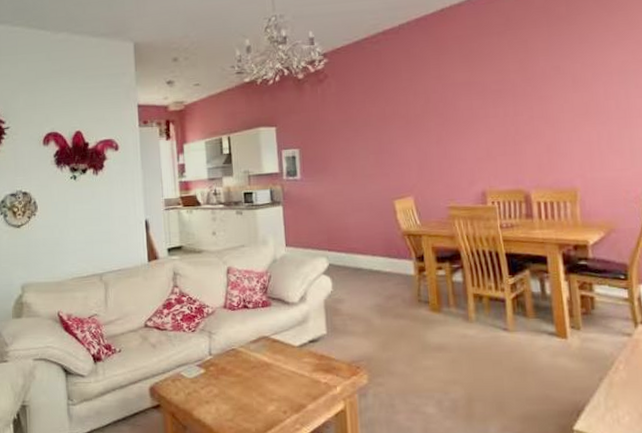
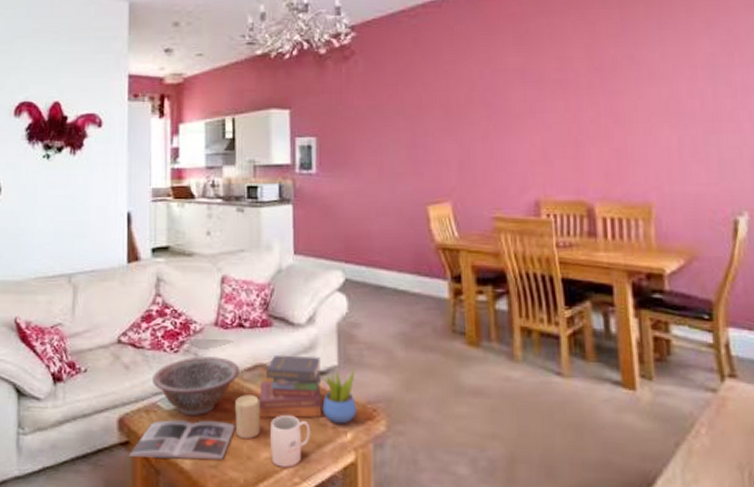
magazine: none [160,384,247,418] -> present [128,420,237,461]
decorative bowl: none [175,333,247,382] -> present [151,356,240,416]
candle: none [244,362,267,397] -> present [235,395,261,440]
books: none [263,327,316,381] -> present [258,354,322,419]
mug: none [274,375,308,417] -> present [269,414,311,468]
succulent plant: none [314,335,344,380] -> present [322,367,357,424]

